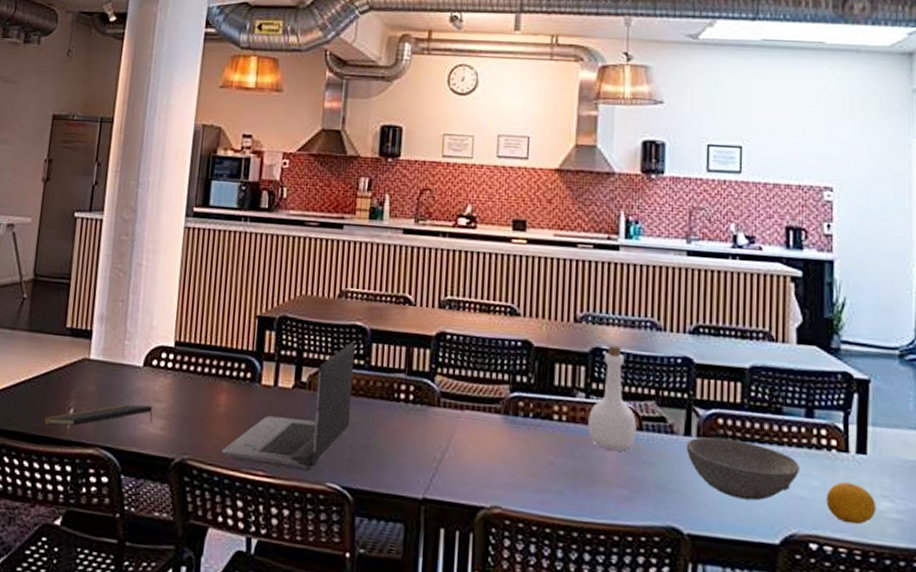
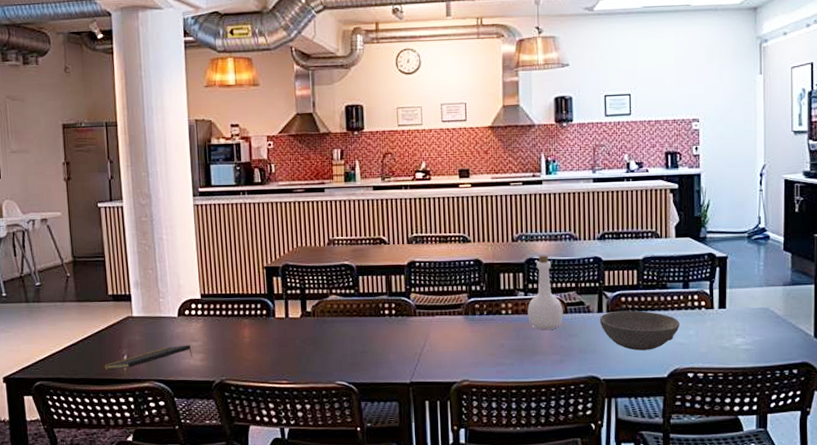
laptop computer: present [221,342,354,470] -> none [251,278,349,376]
fruit: present [826,482,876,525] -> none [698,329,733,357]

